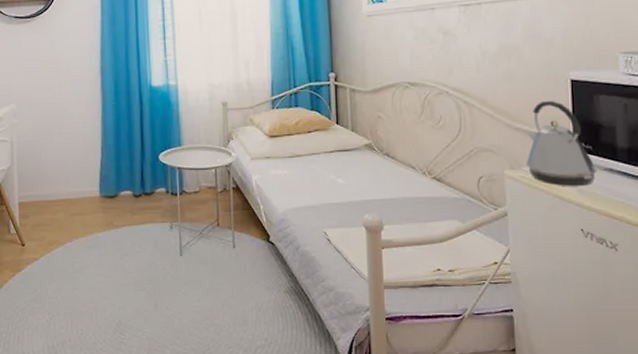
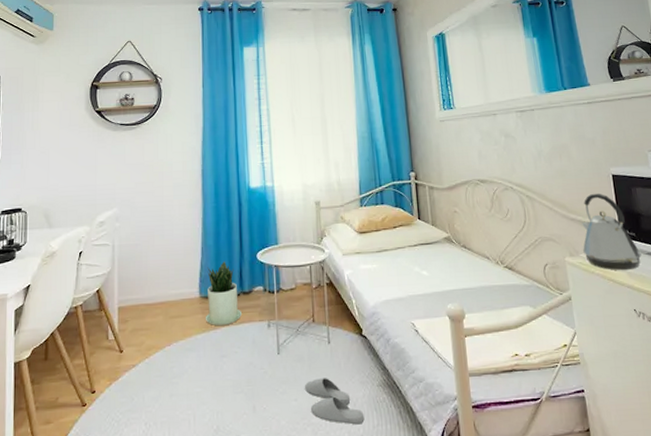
planter: none [105,161,143,226] -> present [205,261,241,327]
slippers: none [208,281,269,328] -> present [305,378,365,425]

